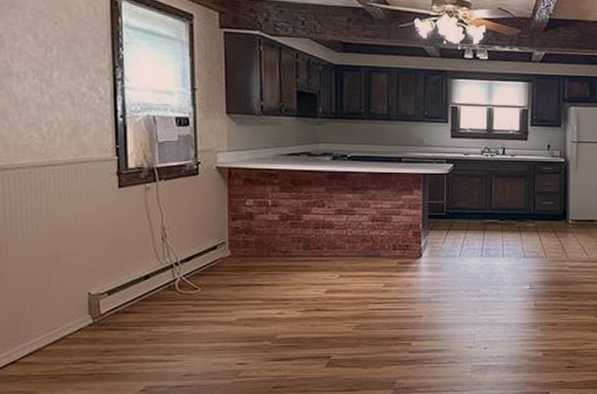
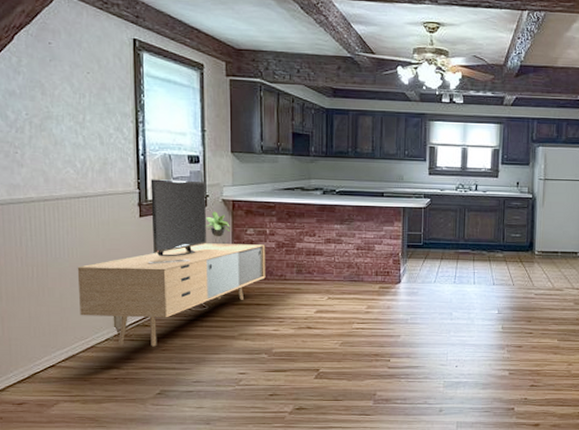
media console: none [43,144,268,337] -> present [77,179,266,347]

